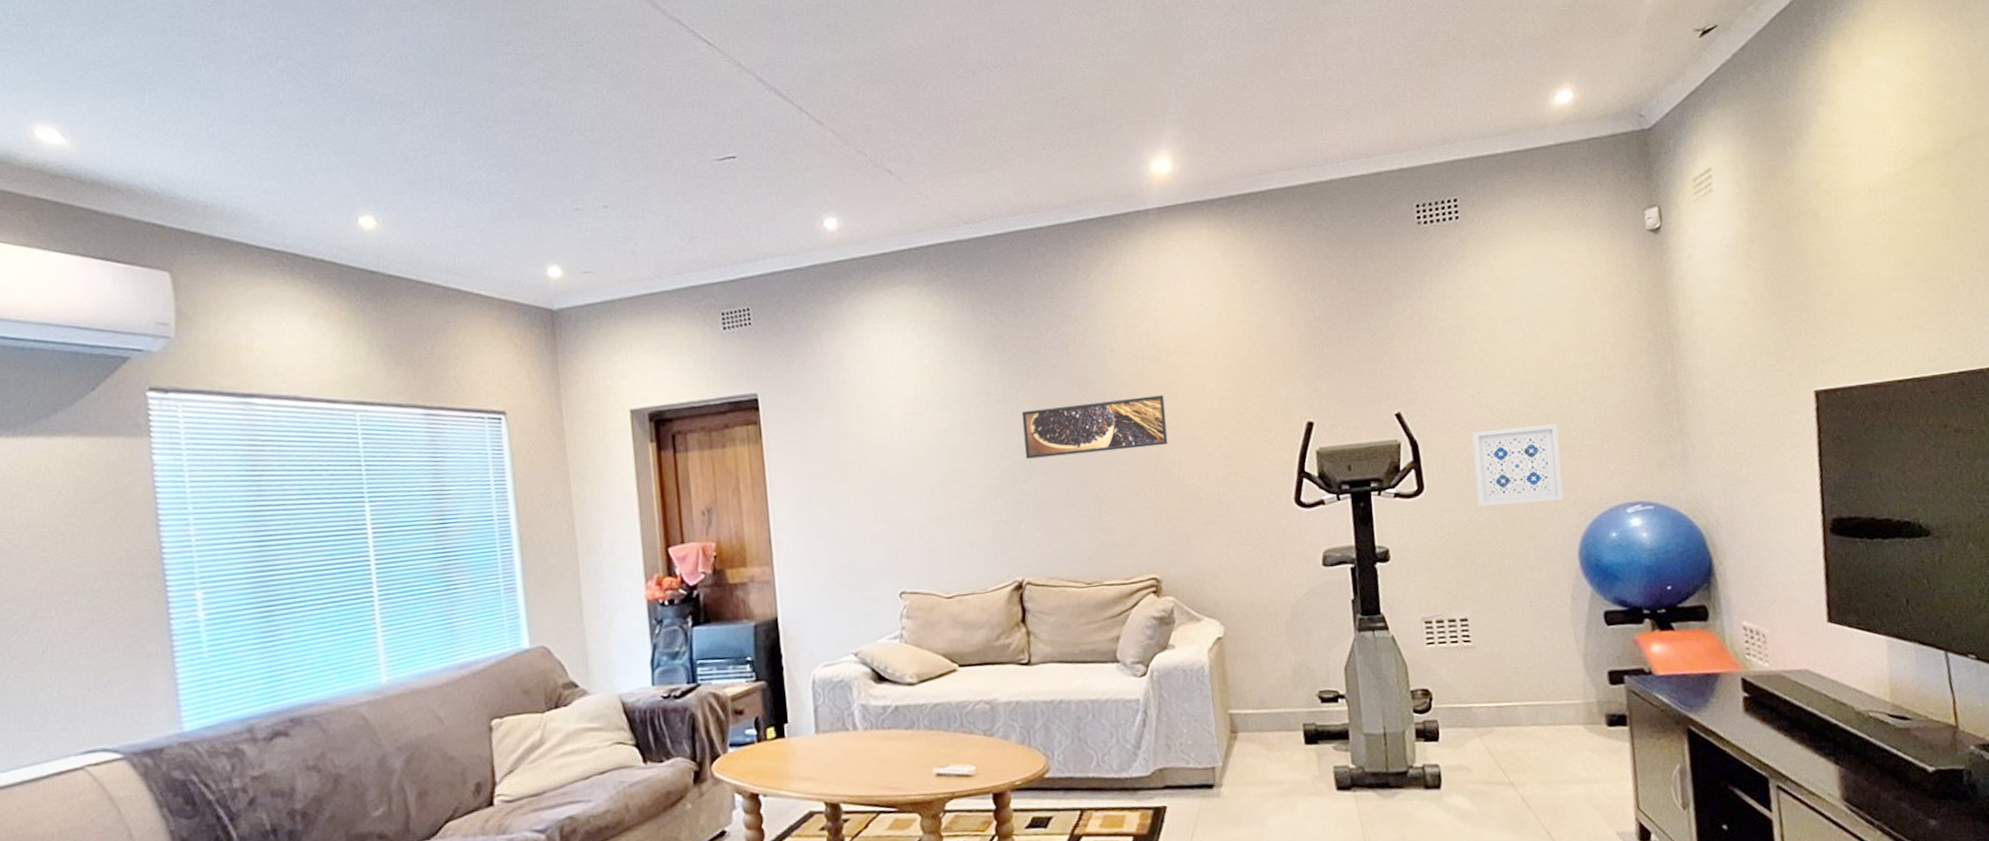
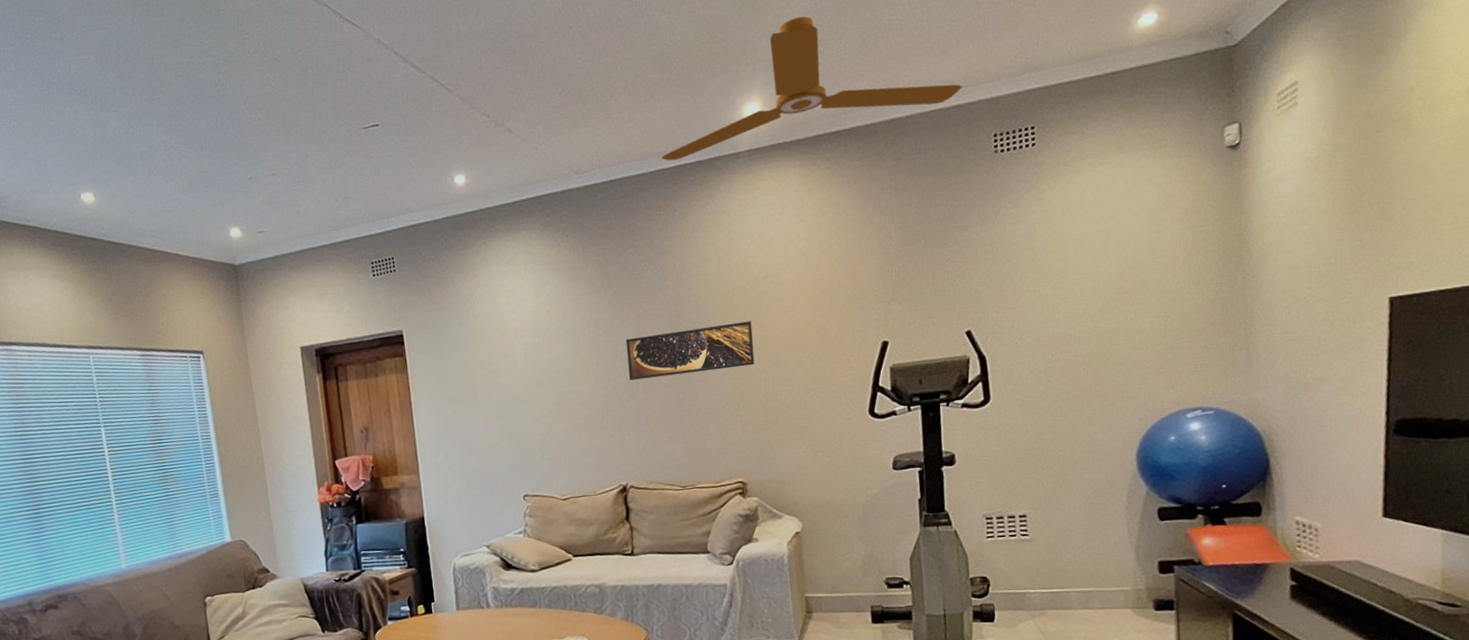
ceiling fan: none [1061,70,1382,215] -> present [661,16,963,161]
wall art: present [1471,423,1564,507] -> none [1037,336,1125,415]

